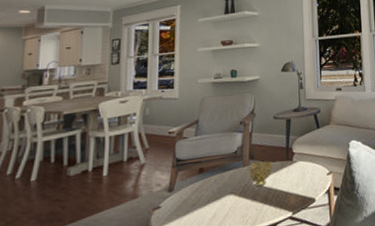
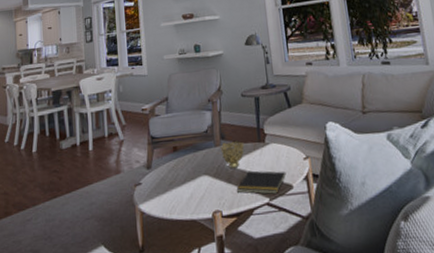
notepad: none [262,186,310,209] -> present [237,170,287,194]

